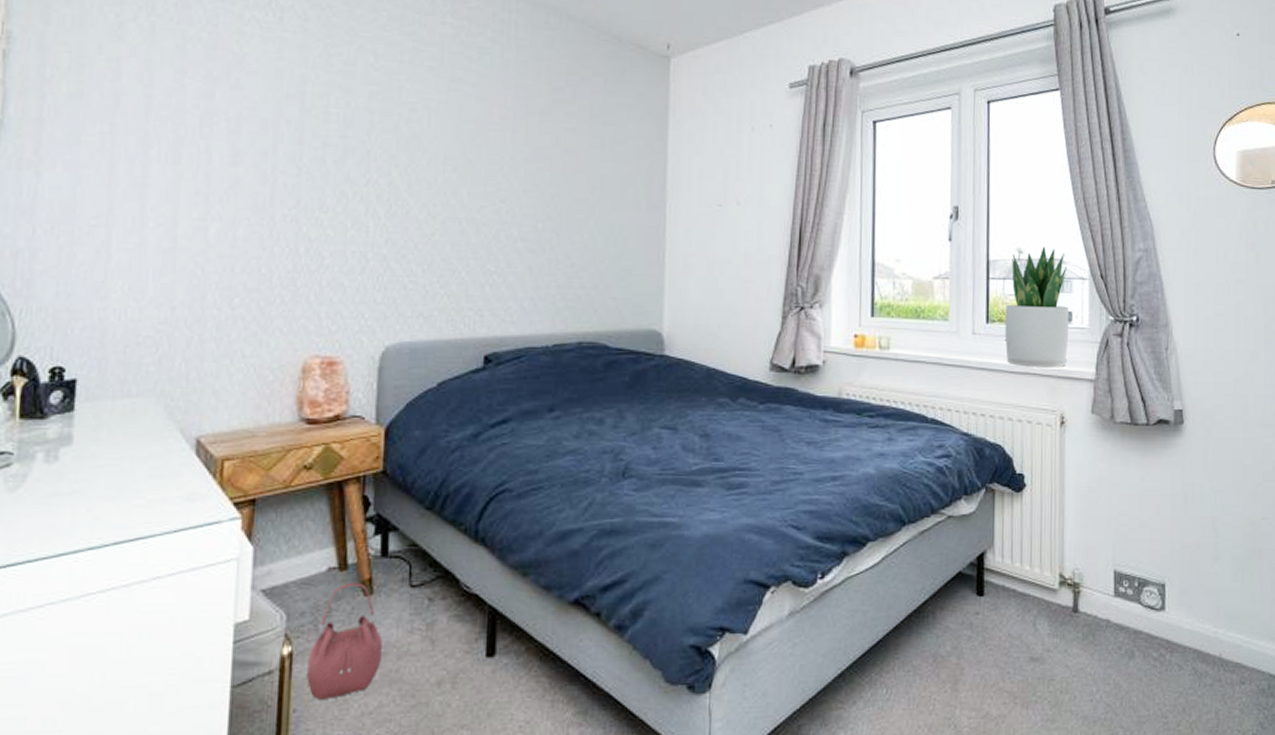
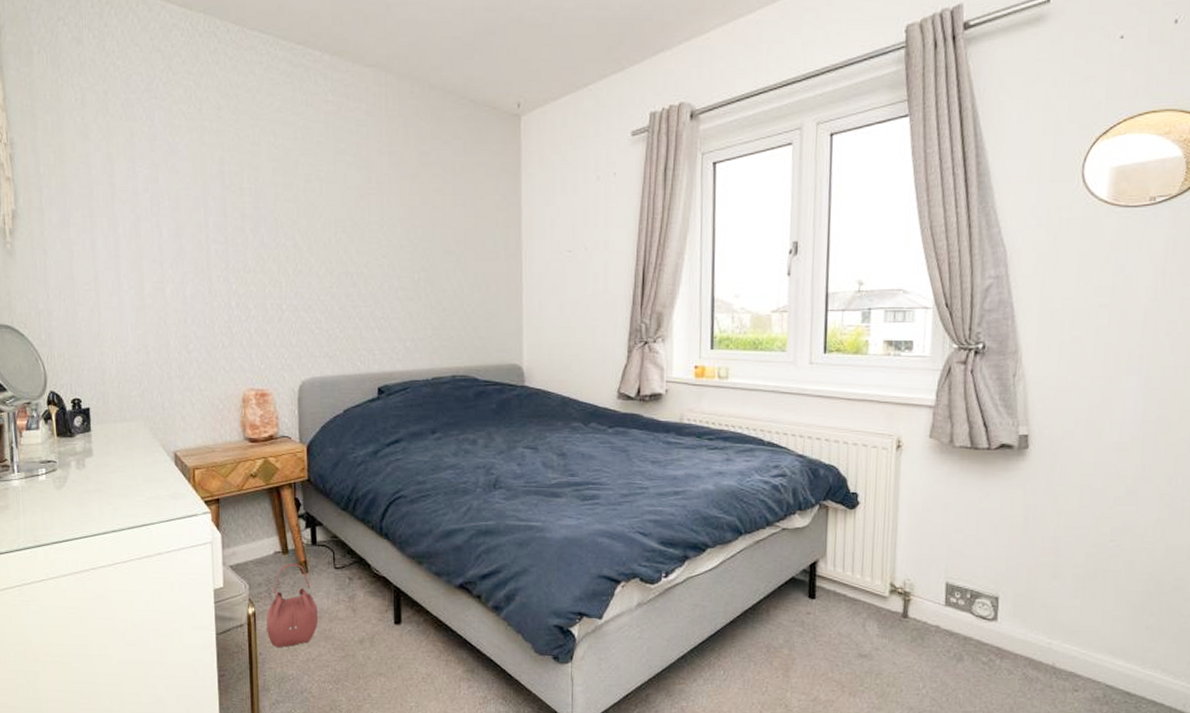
planter: present [1004,246,1069,368] -> none [842,277,910,395]

